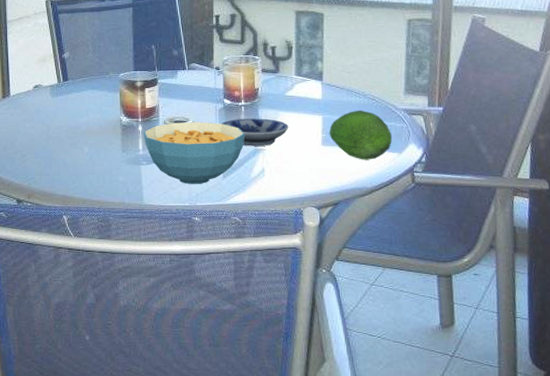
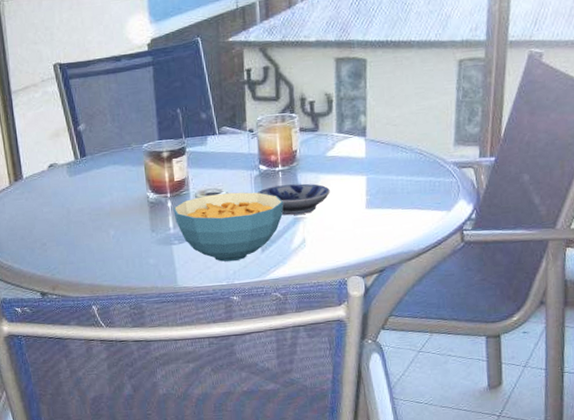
fruit: present [329,110,392,160] -> none [373,166,441,222]

